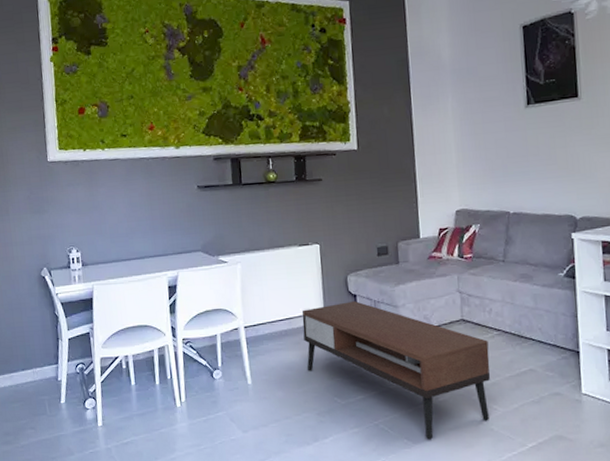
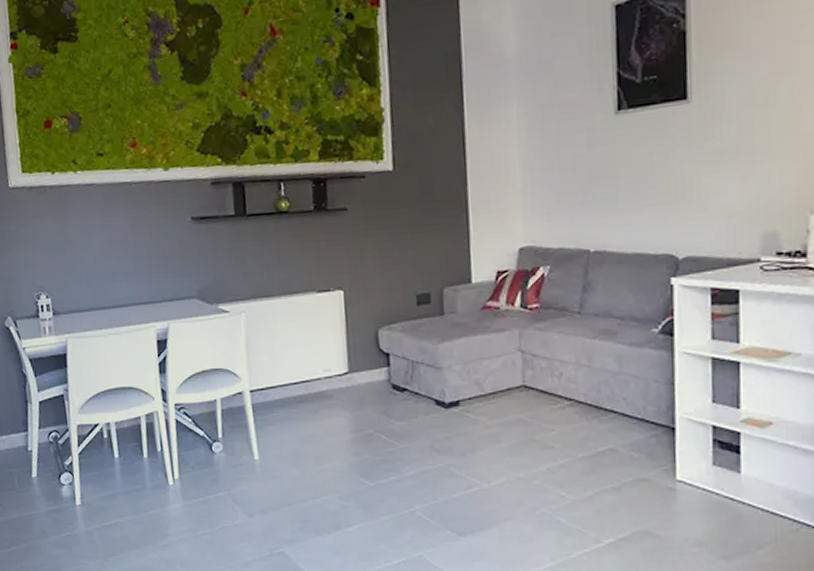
coffee table: present [302,301,491,439] -> none [321,361,559,530]

